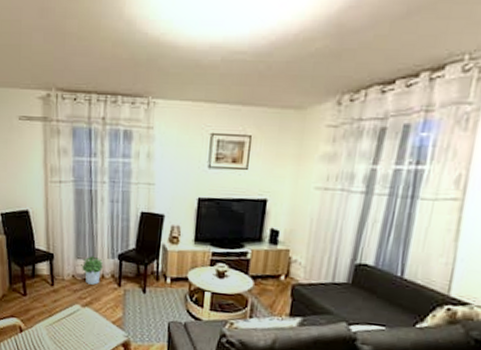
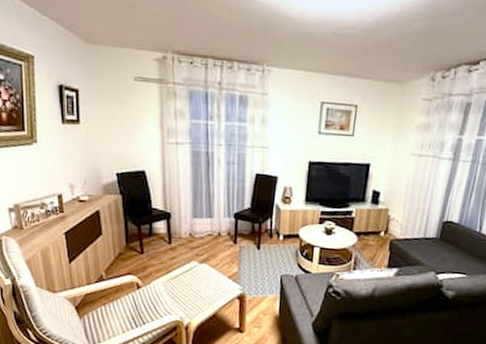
potted plant: present [81,256,103,285] -> none [198,215,219,243]

